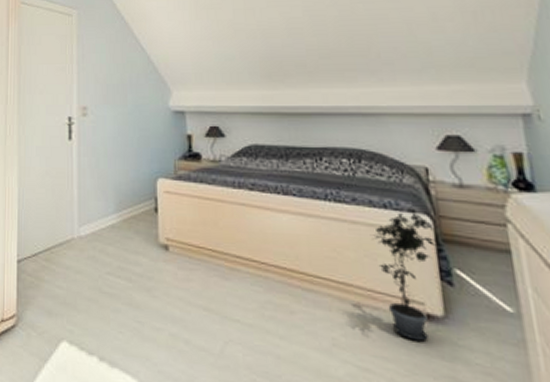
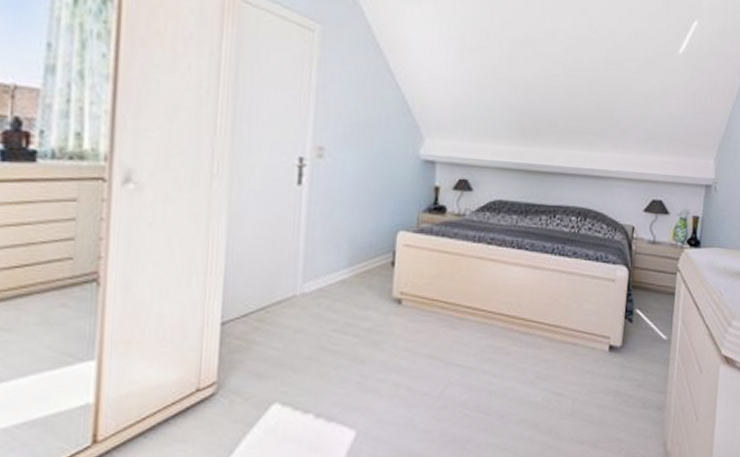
potted plant: present [373,208,436,341] -> none [583,260,629,367]

